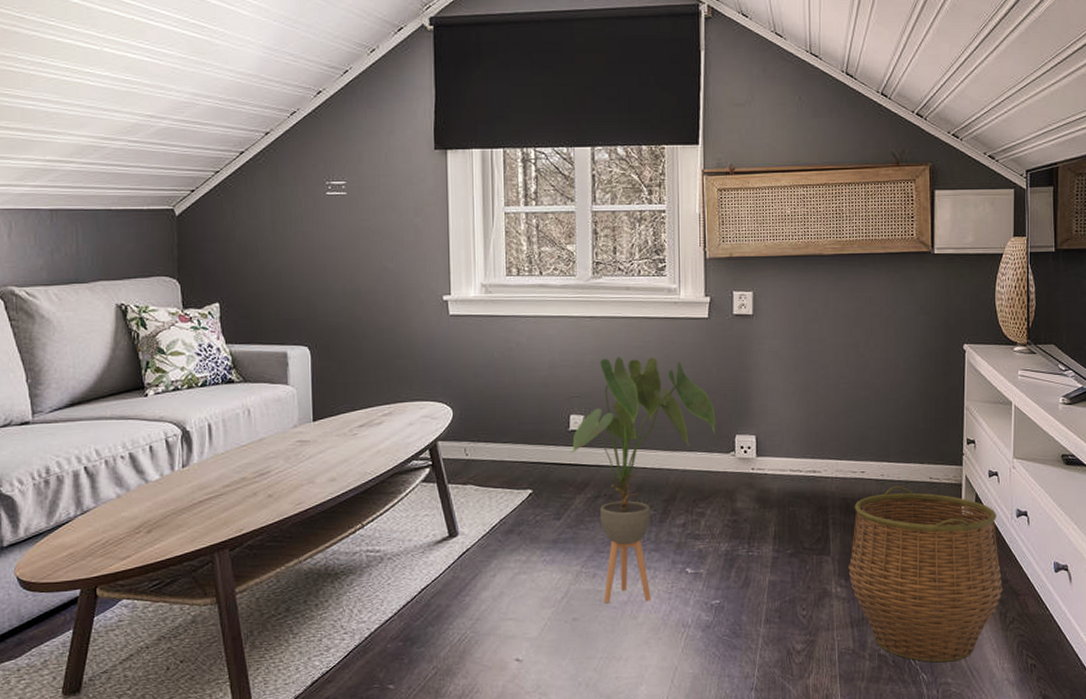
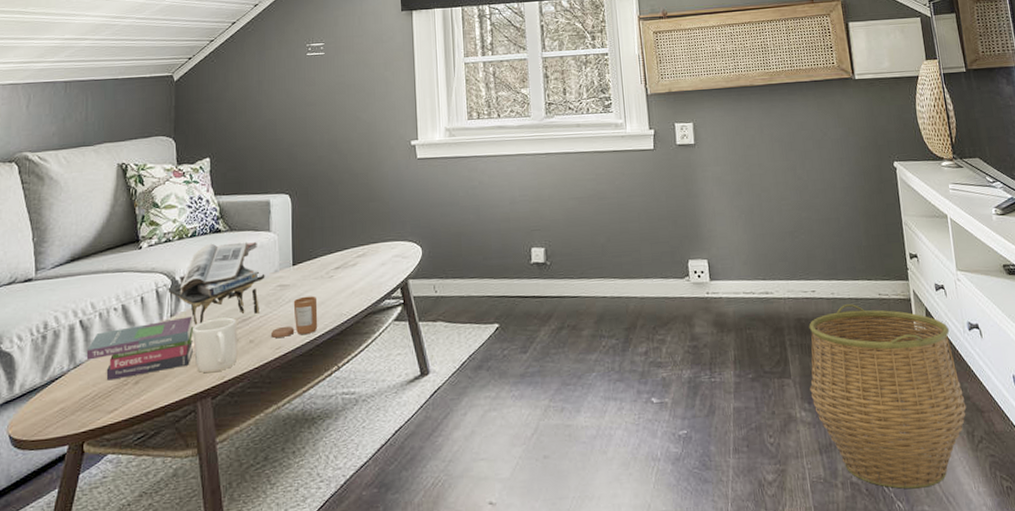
books: none [93,468,209,528] -> present [86,316,194,381]
magazine: none [178,394,284,477] -> present [168,242,265,325]
mug: none [207,471,256,525] -> present [193,317,238,374]
candle: none [290,453,341,493] -> present [270,296,318,338]
house plant: present [570,357,716,603] -> none [533,188,669,438]

